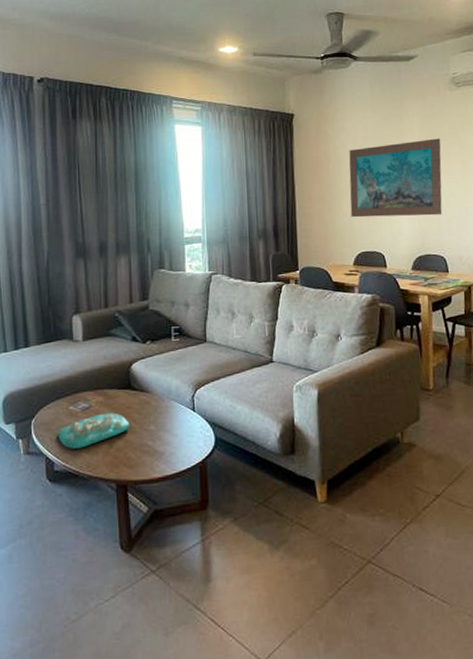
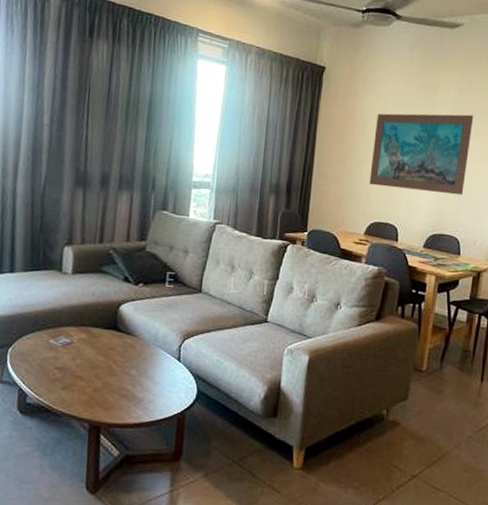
decorative tray: present [58,413,130,449] -> none [35,351,111,384]

